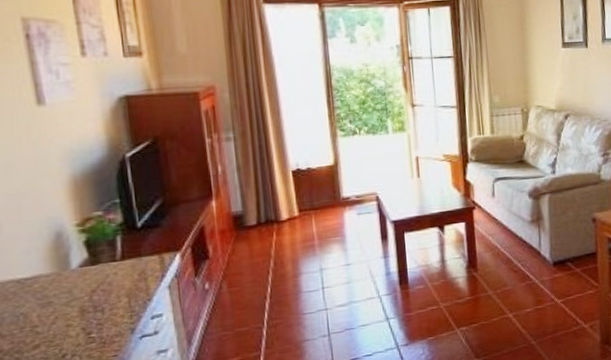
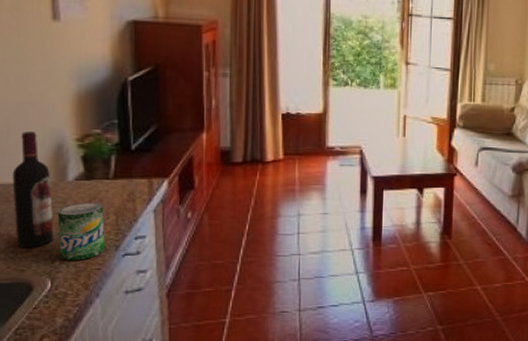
wine bottle: none [9,223,63,346] -> present [12,132,54,247]
beverage can: none [63,286,120,353] -> present [57,202,105,261]

